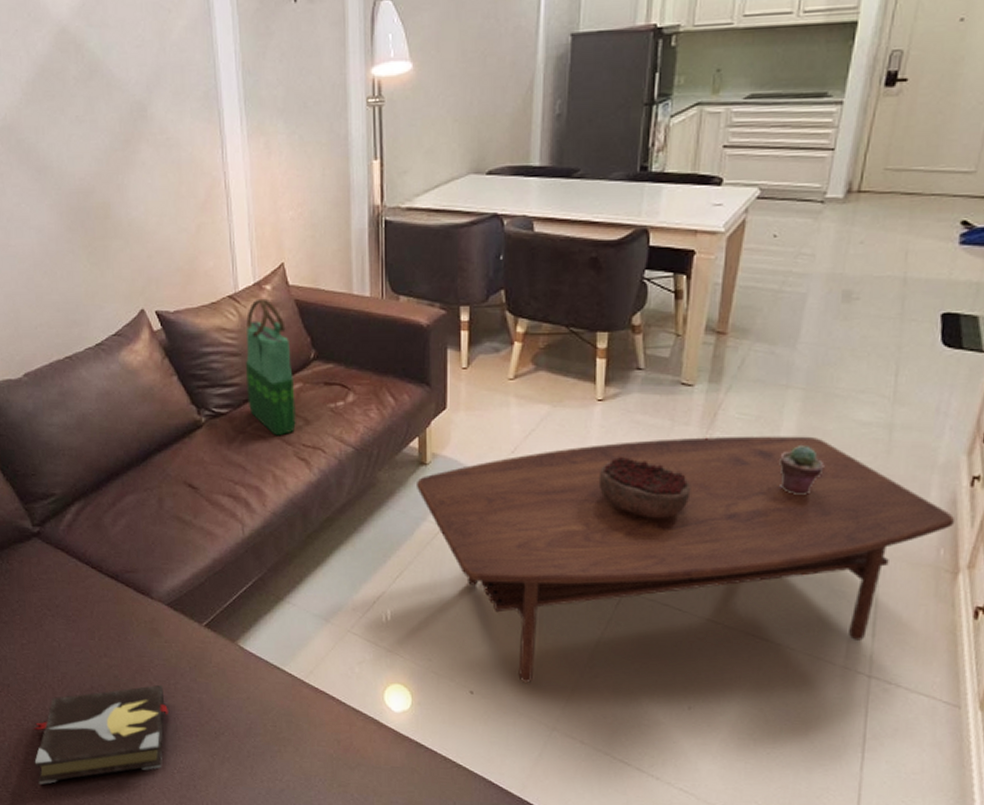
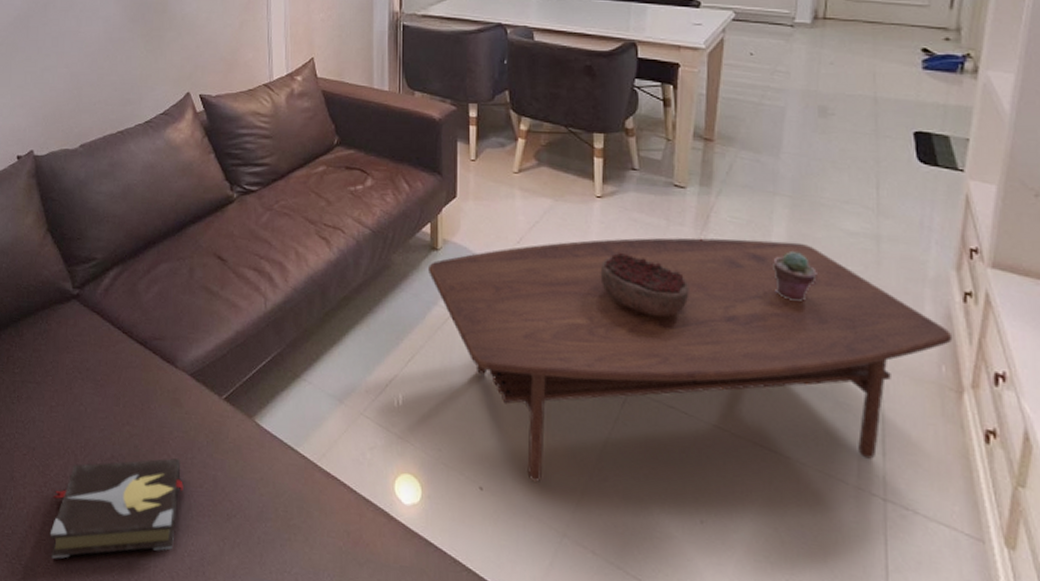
tote bag: present [245,298,296,436] -> none [275,88,319,215]

